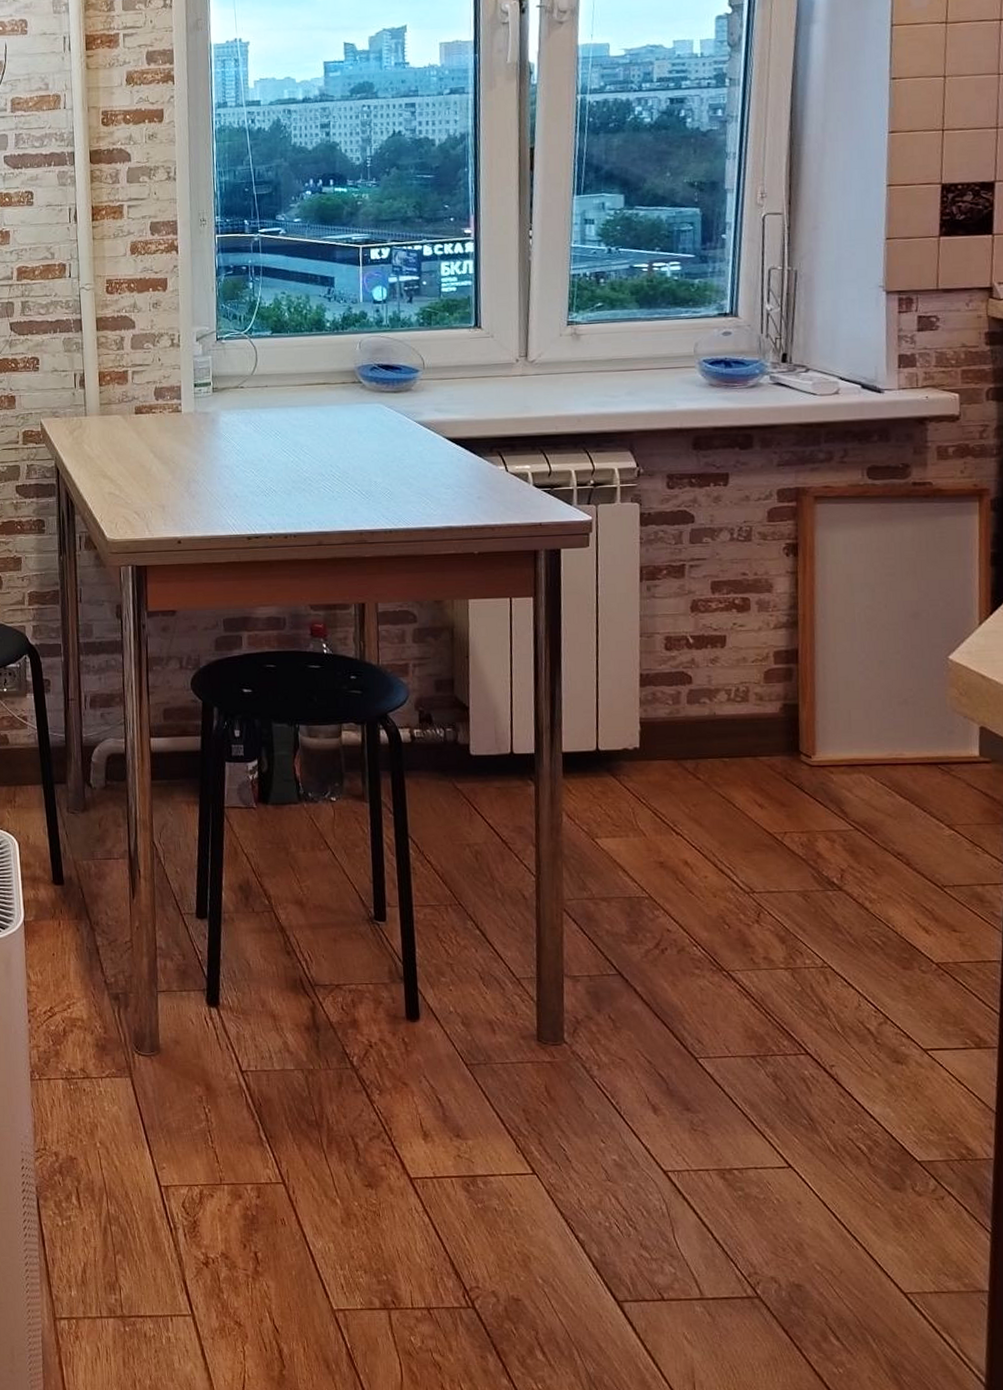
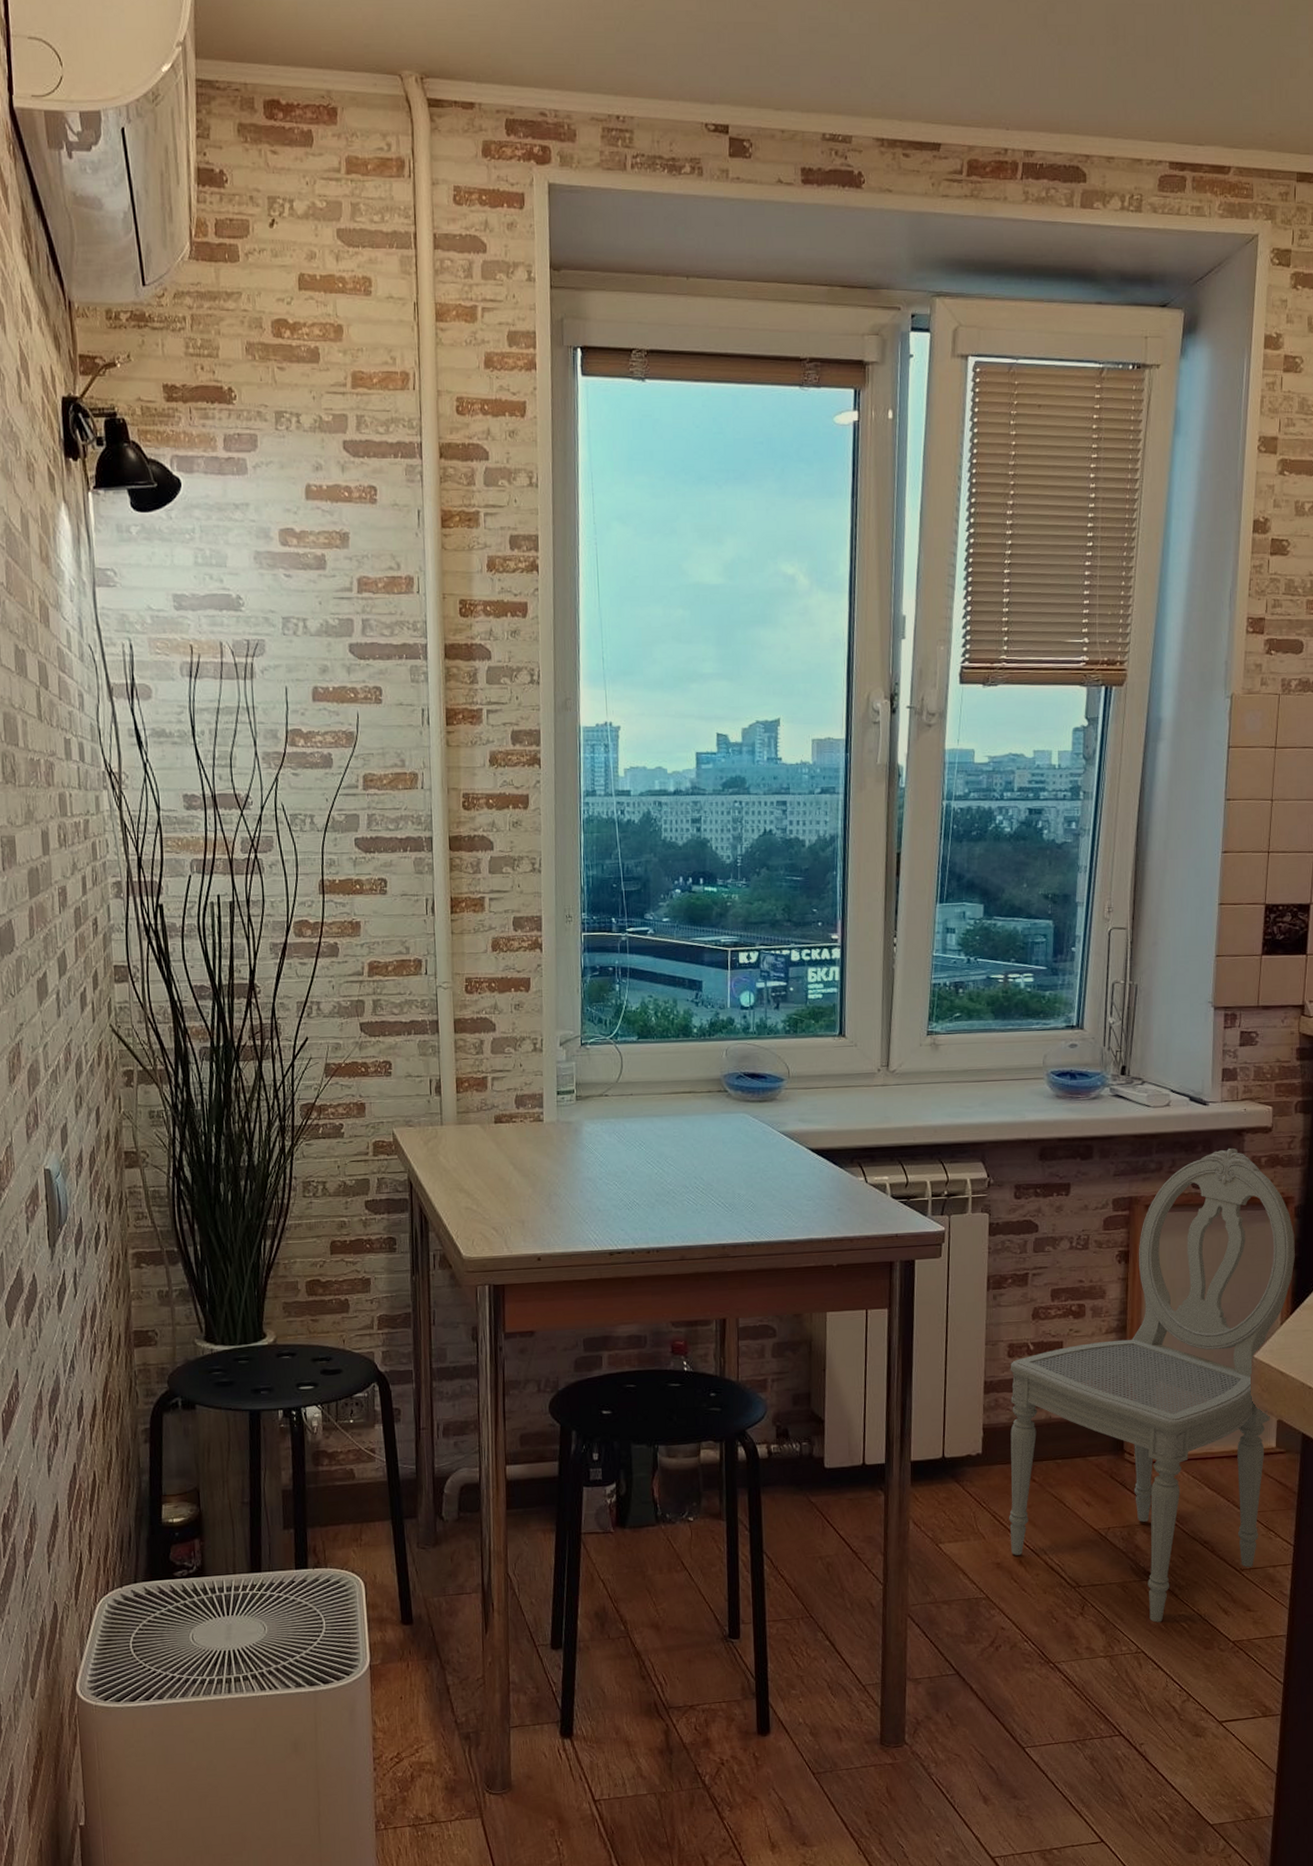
dining chair: none [668,437,994,937] -> present [1009,1147,1295,1623]

